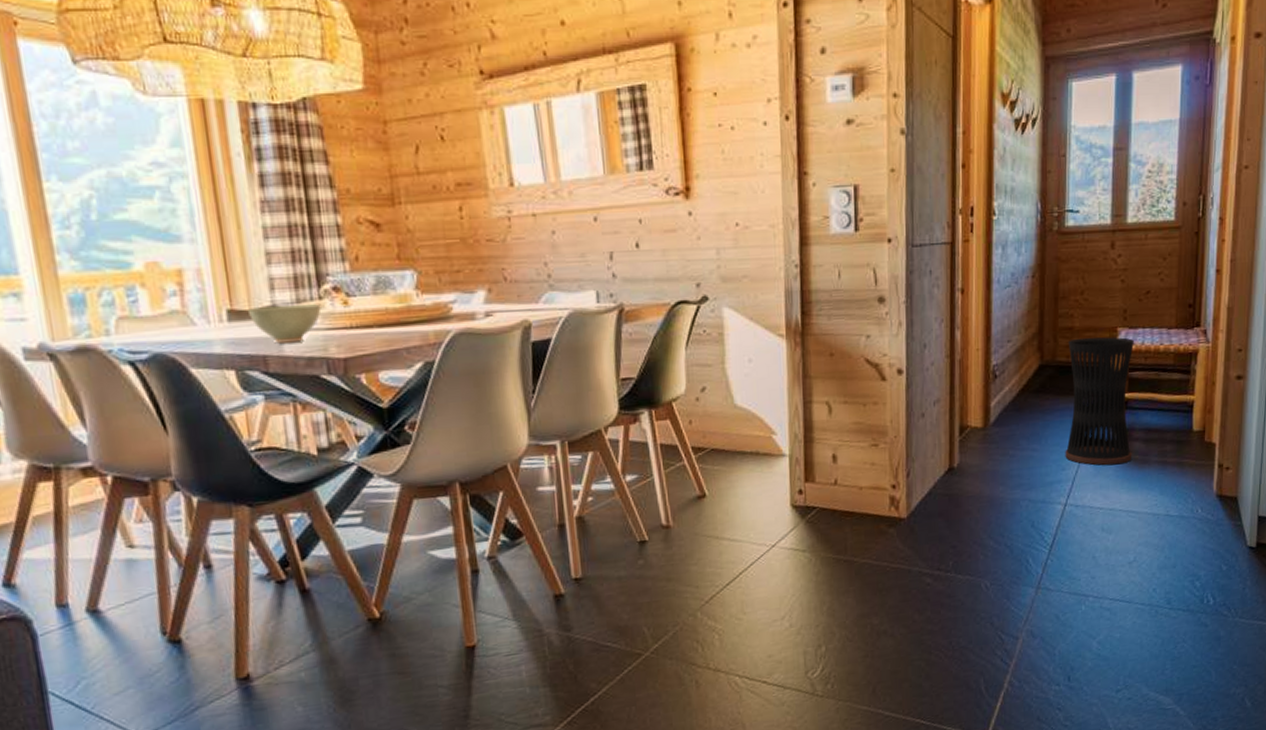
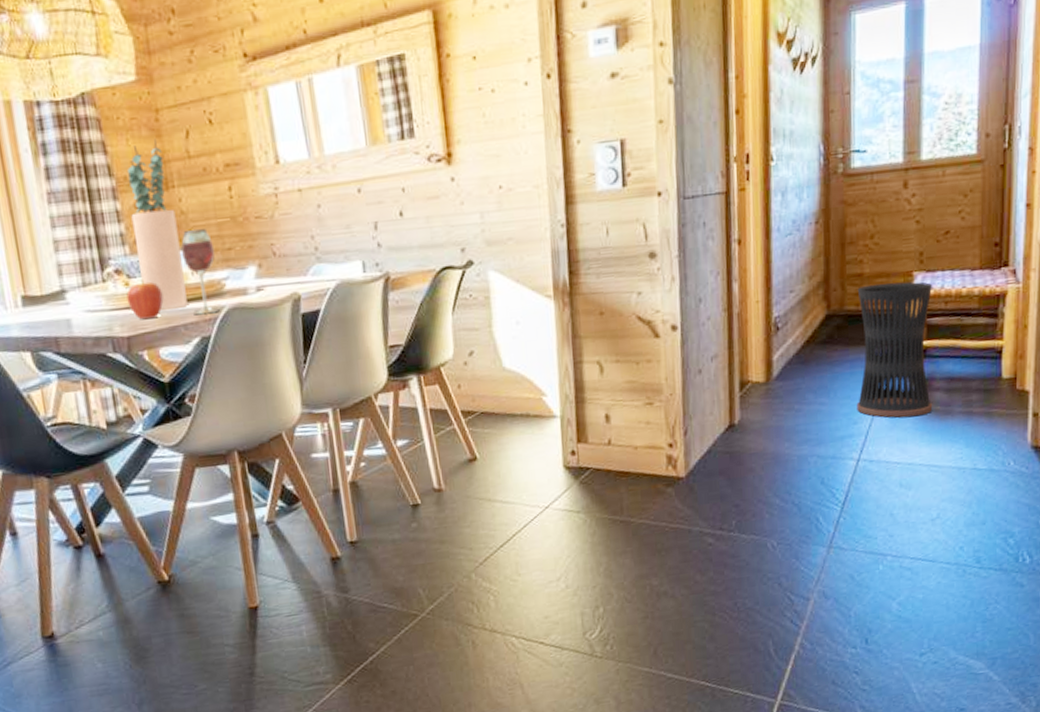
bowl: present [247,304,321,344] -> none [39,286,105,326]
fruit: none [344,298,385,341] -> present [126,279,164,320]
vase: none [351,152,411,333] -> present [128,138,188,312]
wineglass: none [406,249,445,339] -> present [181,229,220,316]

